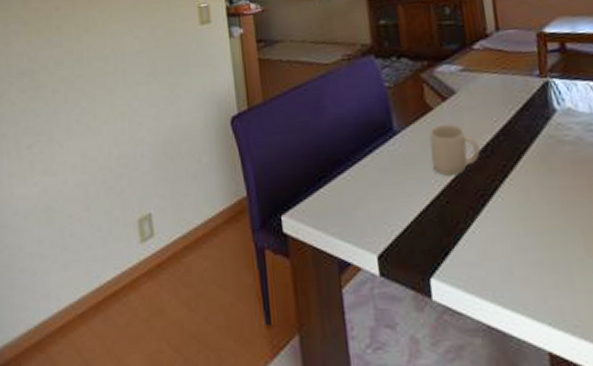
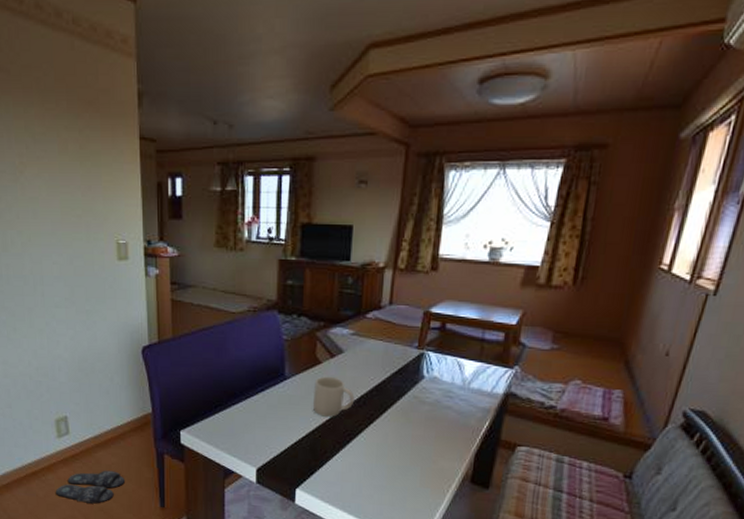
slippers: none [138,279,220,329] -> present [55,470,125,504]

